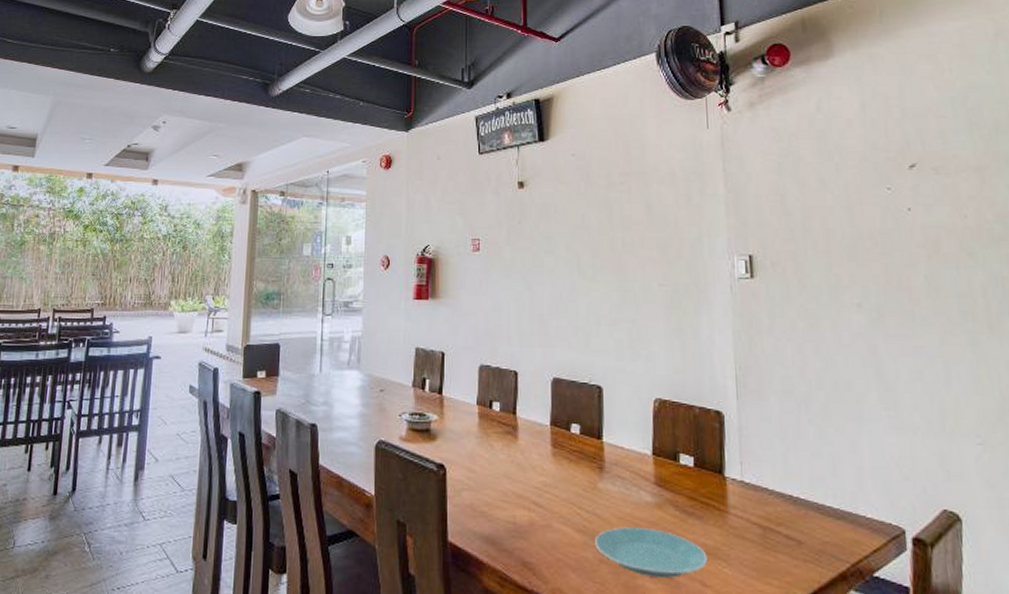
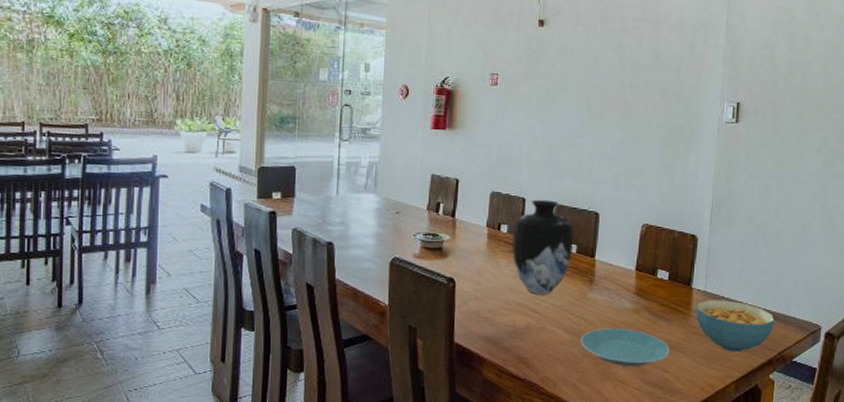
vase: none [507,372,575,485] -> present [512,199,574,295]
cereal bowl: none [733,492,840,563] -> present [696,299,775,353]

